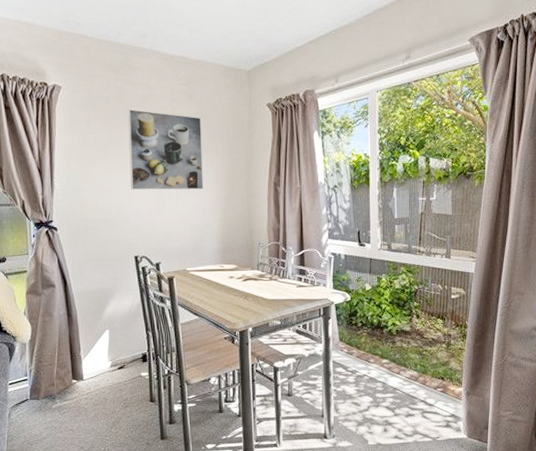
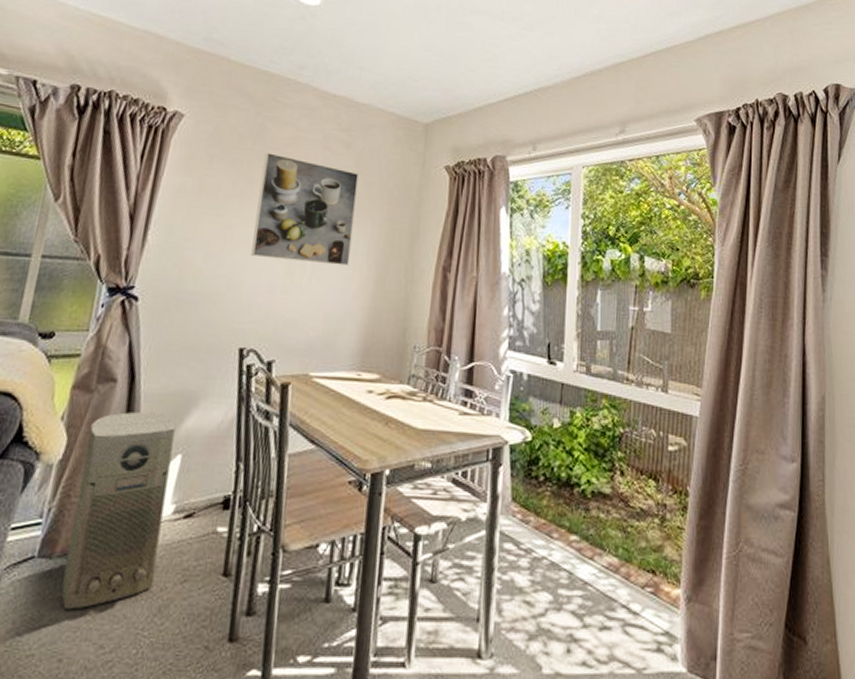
air purifier: none [44,304,106,428] -> present [61,411,176,610]

